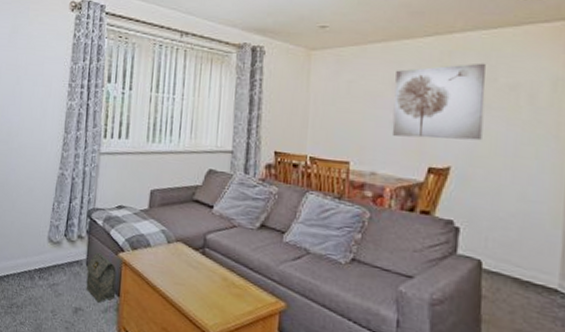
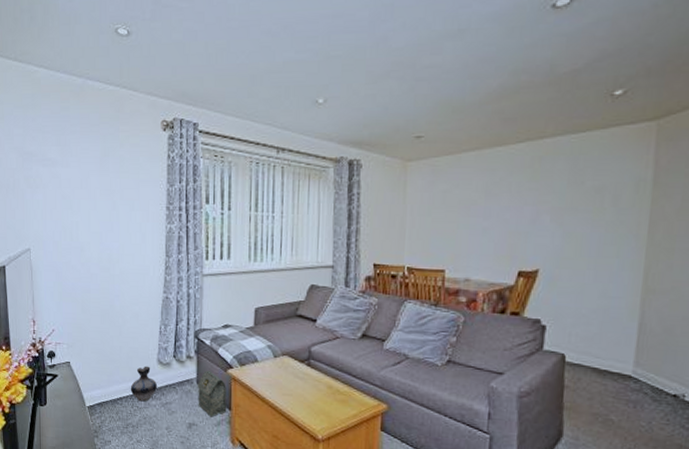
ceramic jug: none [18,243,46,281] -> present [130,366,157,402]
wall art: present [392,63,486,141] -> none [484,167,574,244]

